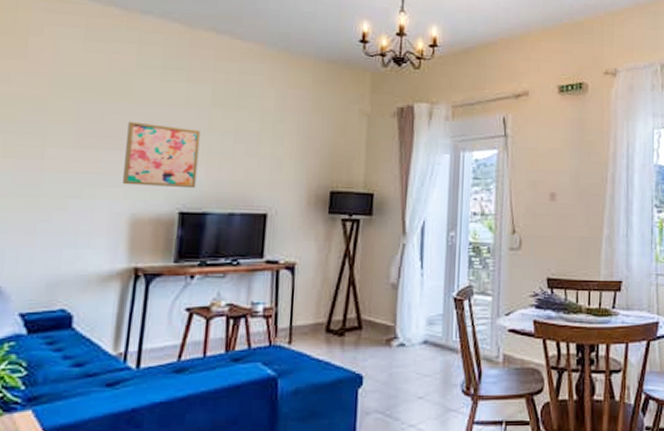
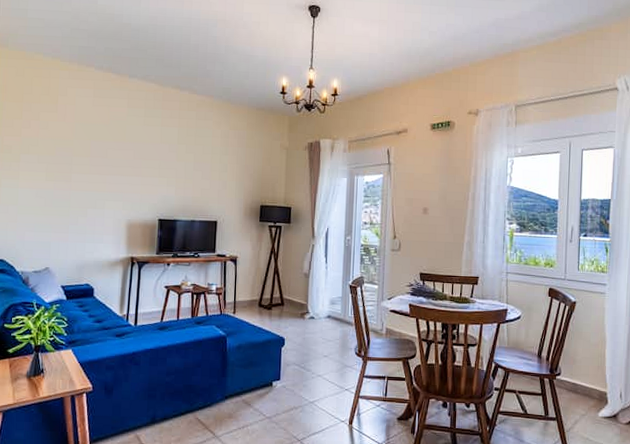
wall art: present [123,121,201,189] -> none [122,155,171,203]

